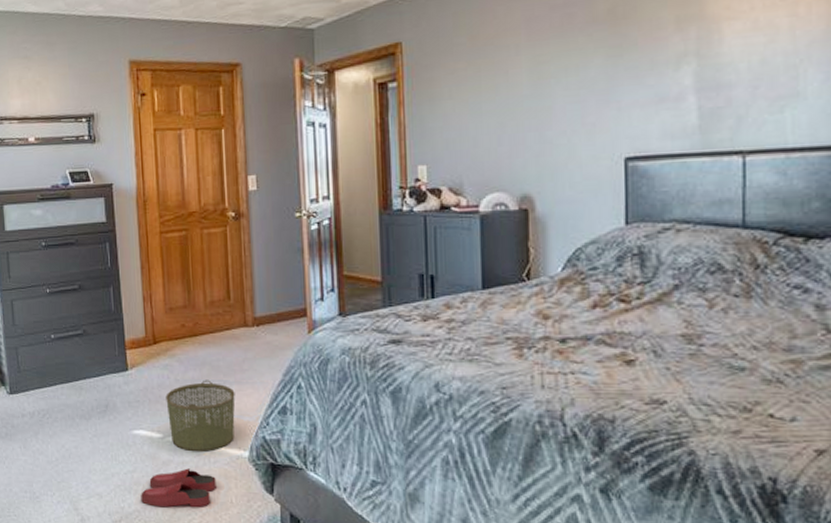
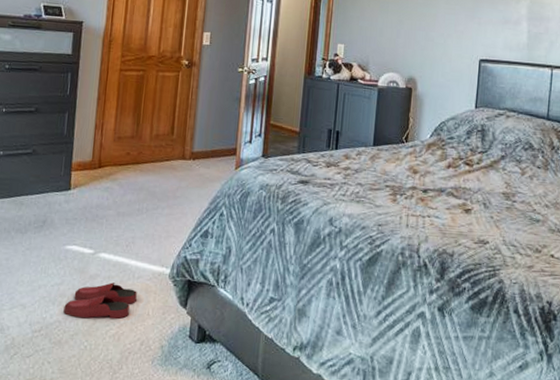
basket: present [166,379,235,451] -> none [101,203,166,268]

